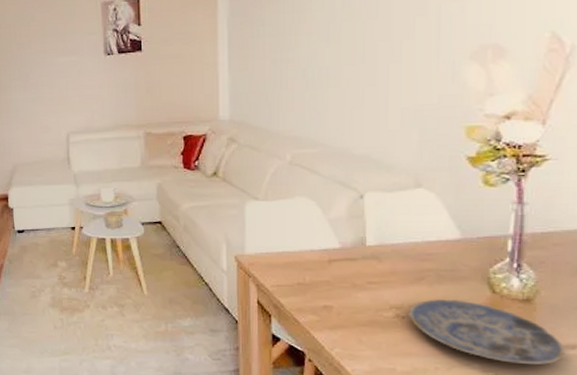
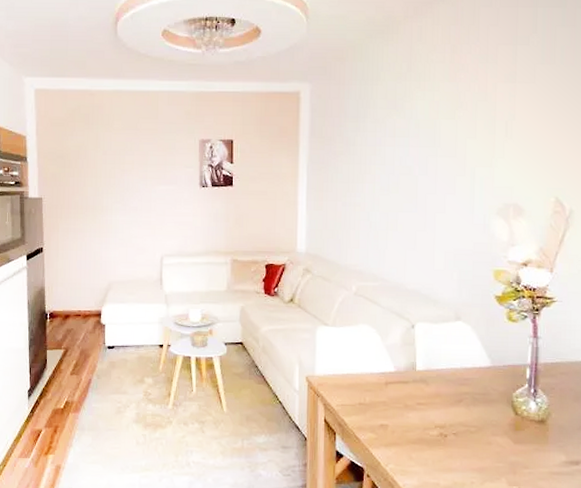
plate: present [408,299,566,365] -> none [450,419,572,479]

